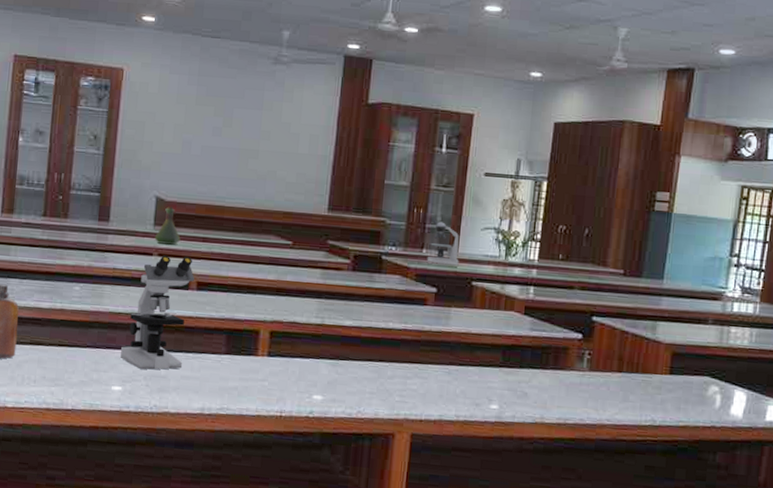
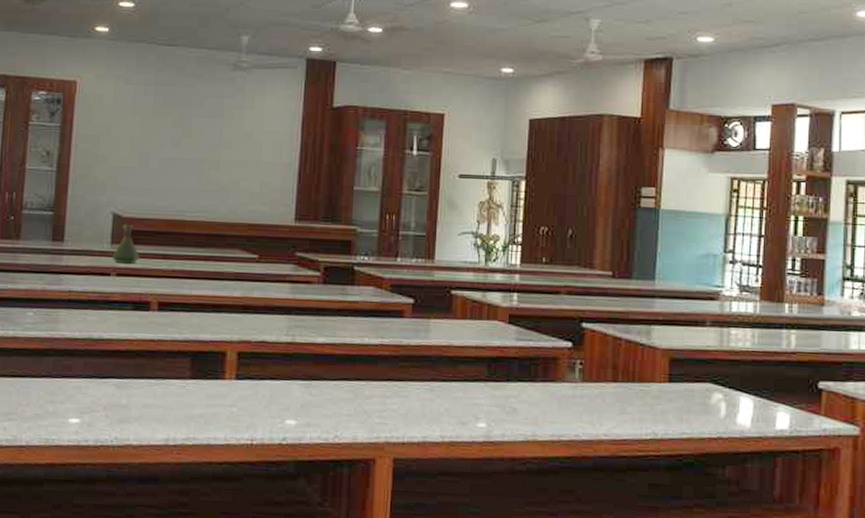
microscope: present [120,255,194,370] -> none [78,275,155,400]
microscope: present [426,216,459,267] -> none [401,222,436,275]

